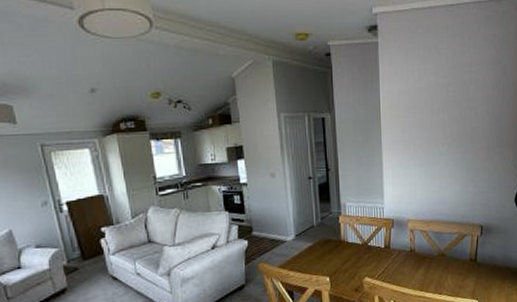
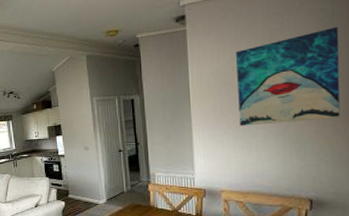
wall art: none [423,54,507,152] -> present [236,26,340,126]

